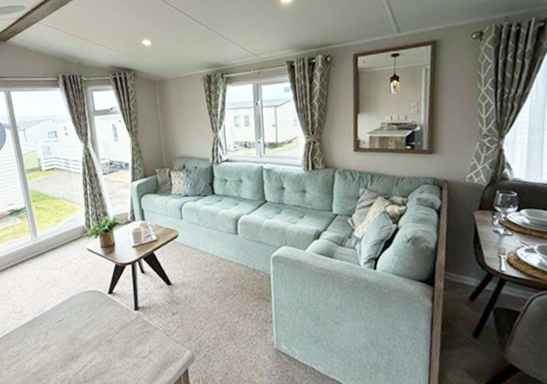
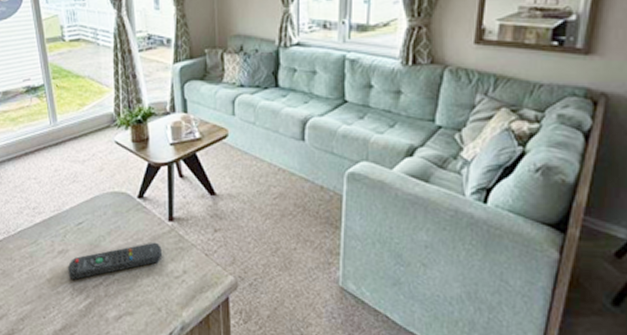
remote control: none [51,329,131,370] -> present [68,242,162,280]

